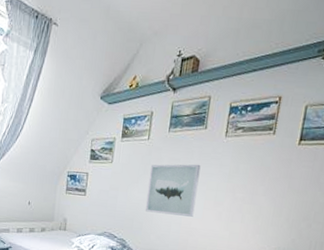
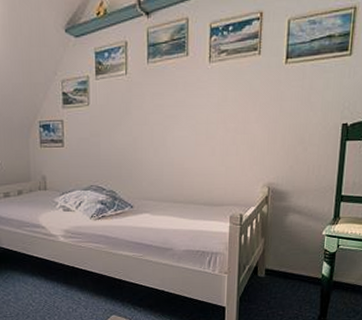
wall art: present [145,164,201,217] -> none [132,96,187,157]

